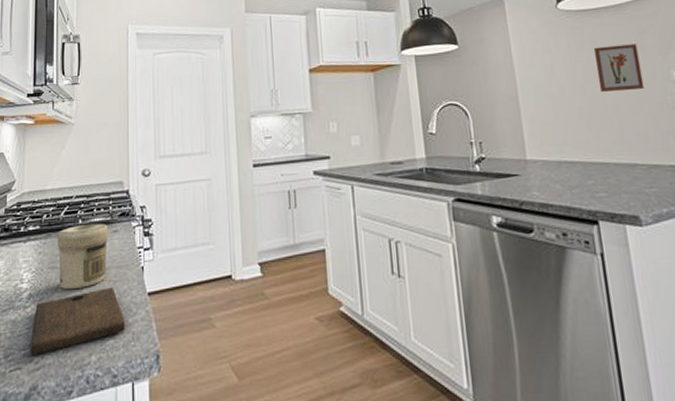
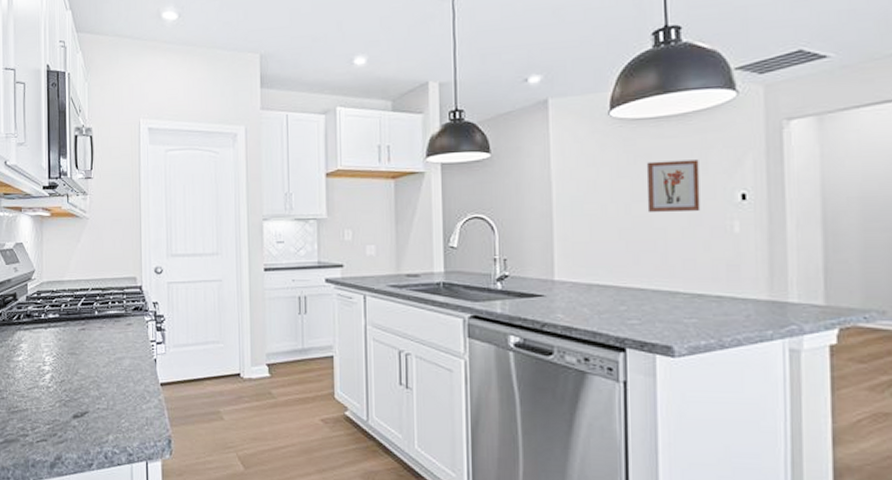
cutting board: present [30,286,125,356] -> none [54,375,139,431]
jar: present [57,223,109,290] -> none [75,315,123,375]

